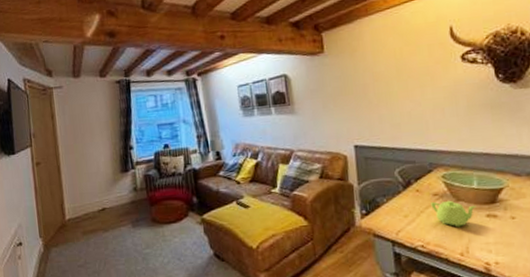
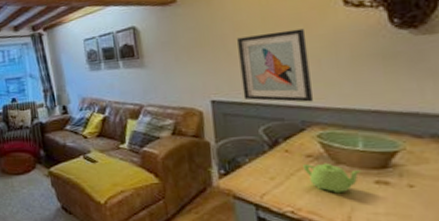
wall art: none [376,80,438,147] -> present [237,28,313,102]

